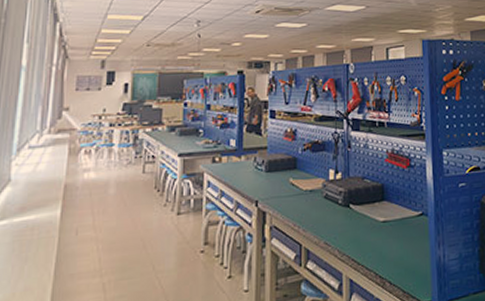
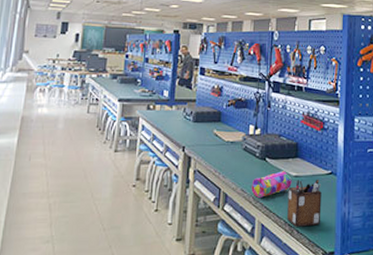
pencil case: none [335,217,380,250] -> present [251,171,292,198]
desk organizer: none [376,221,415,278] -> present [287,179,322,227]

